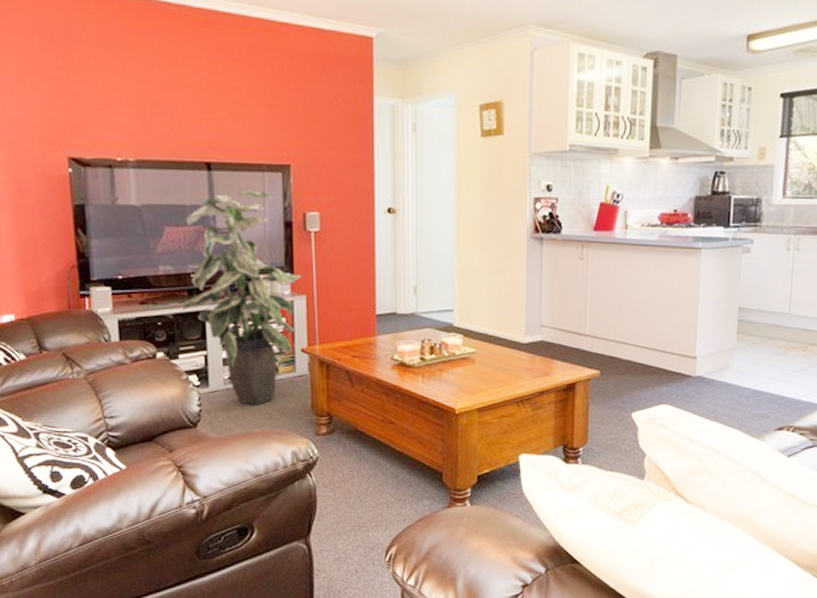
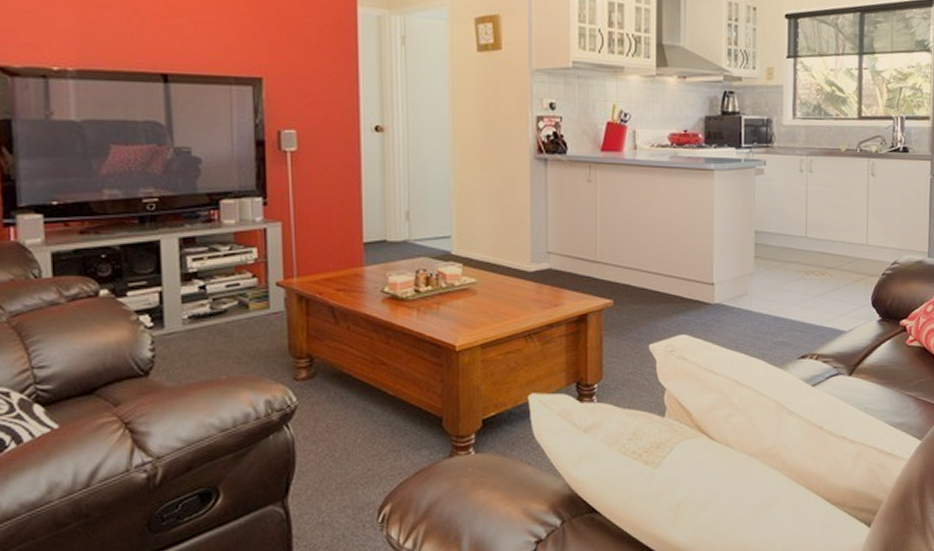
indoor plant: present [182,190,301,405] -> none [132,105,276,348]

